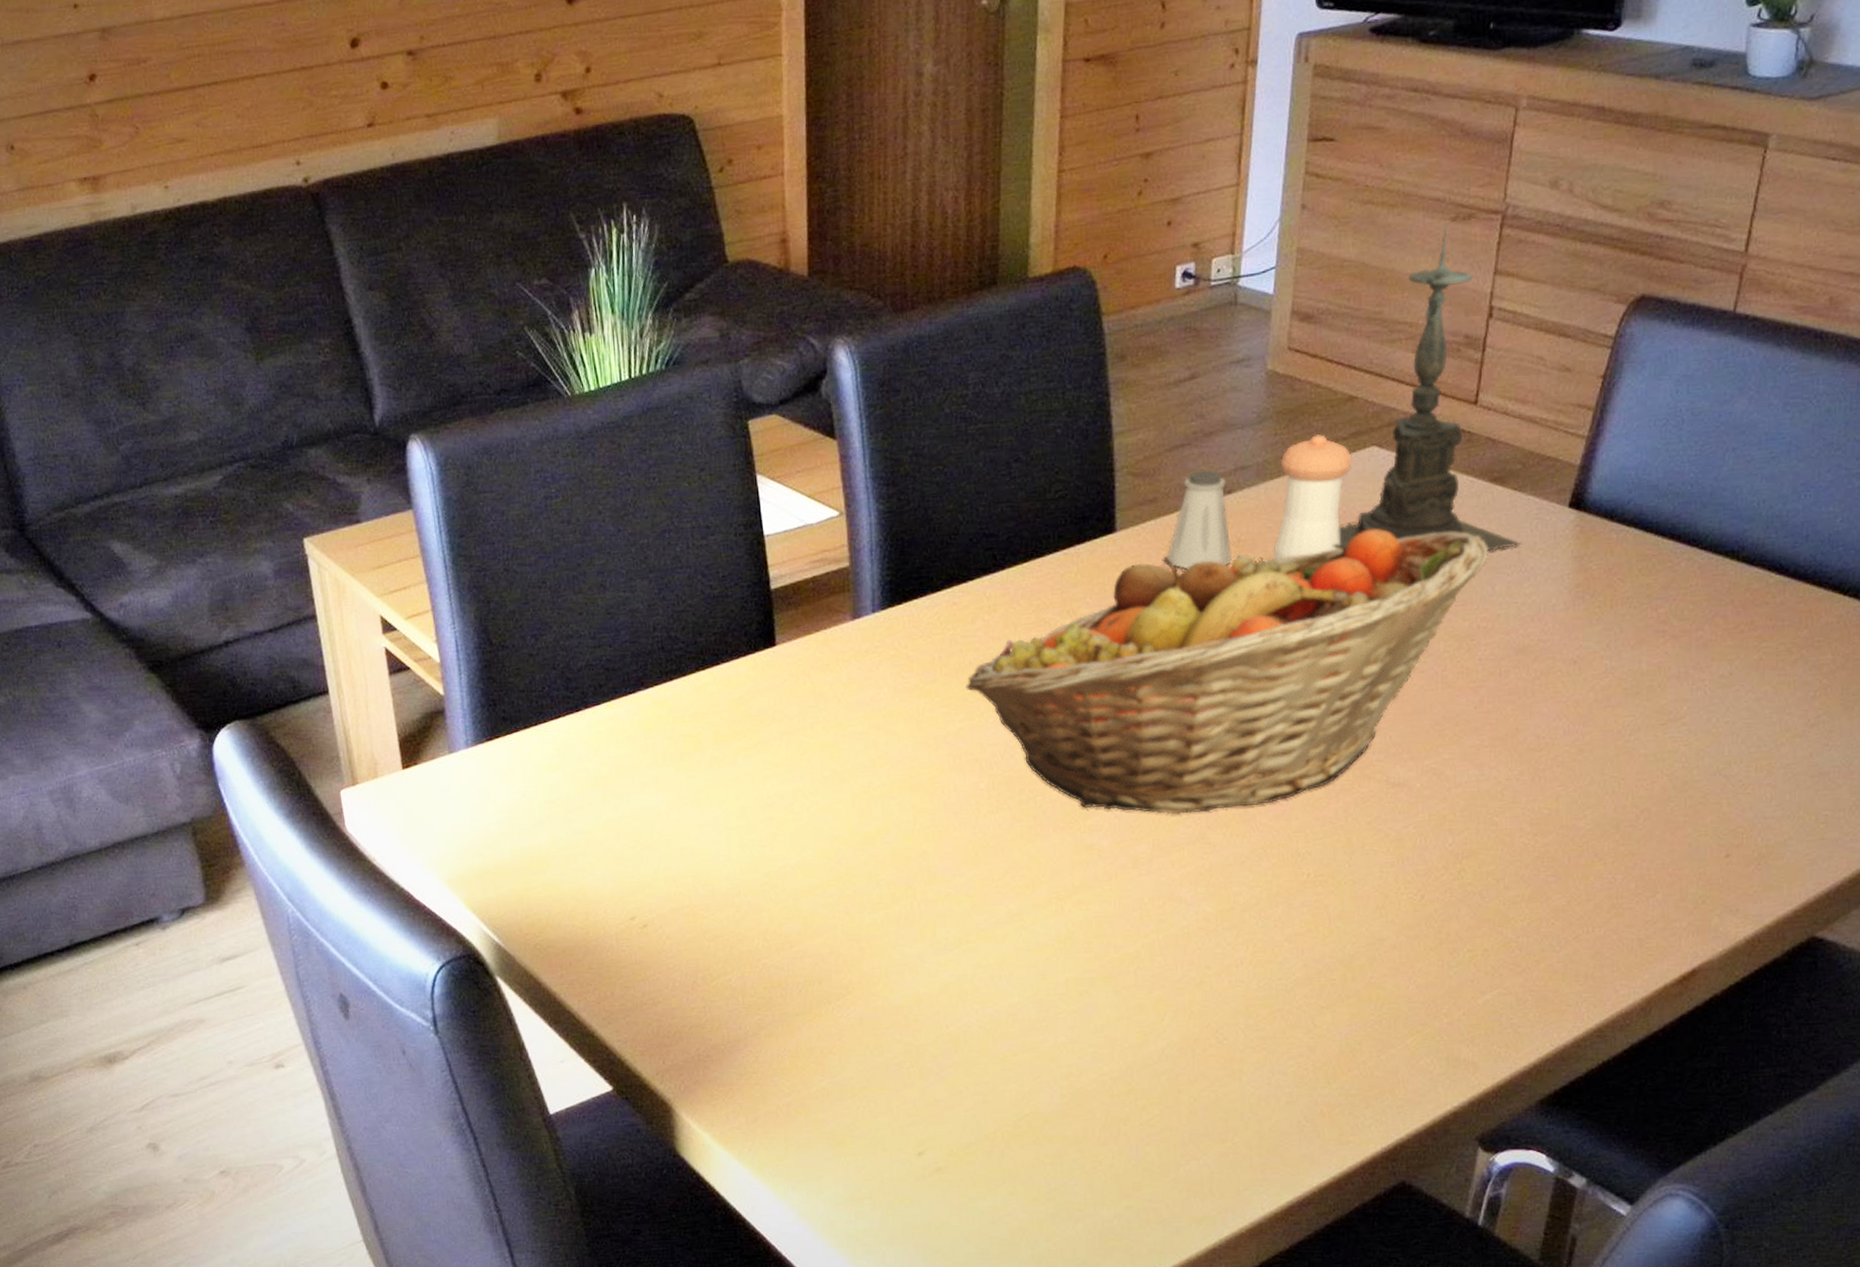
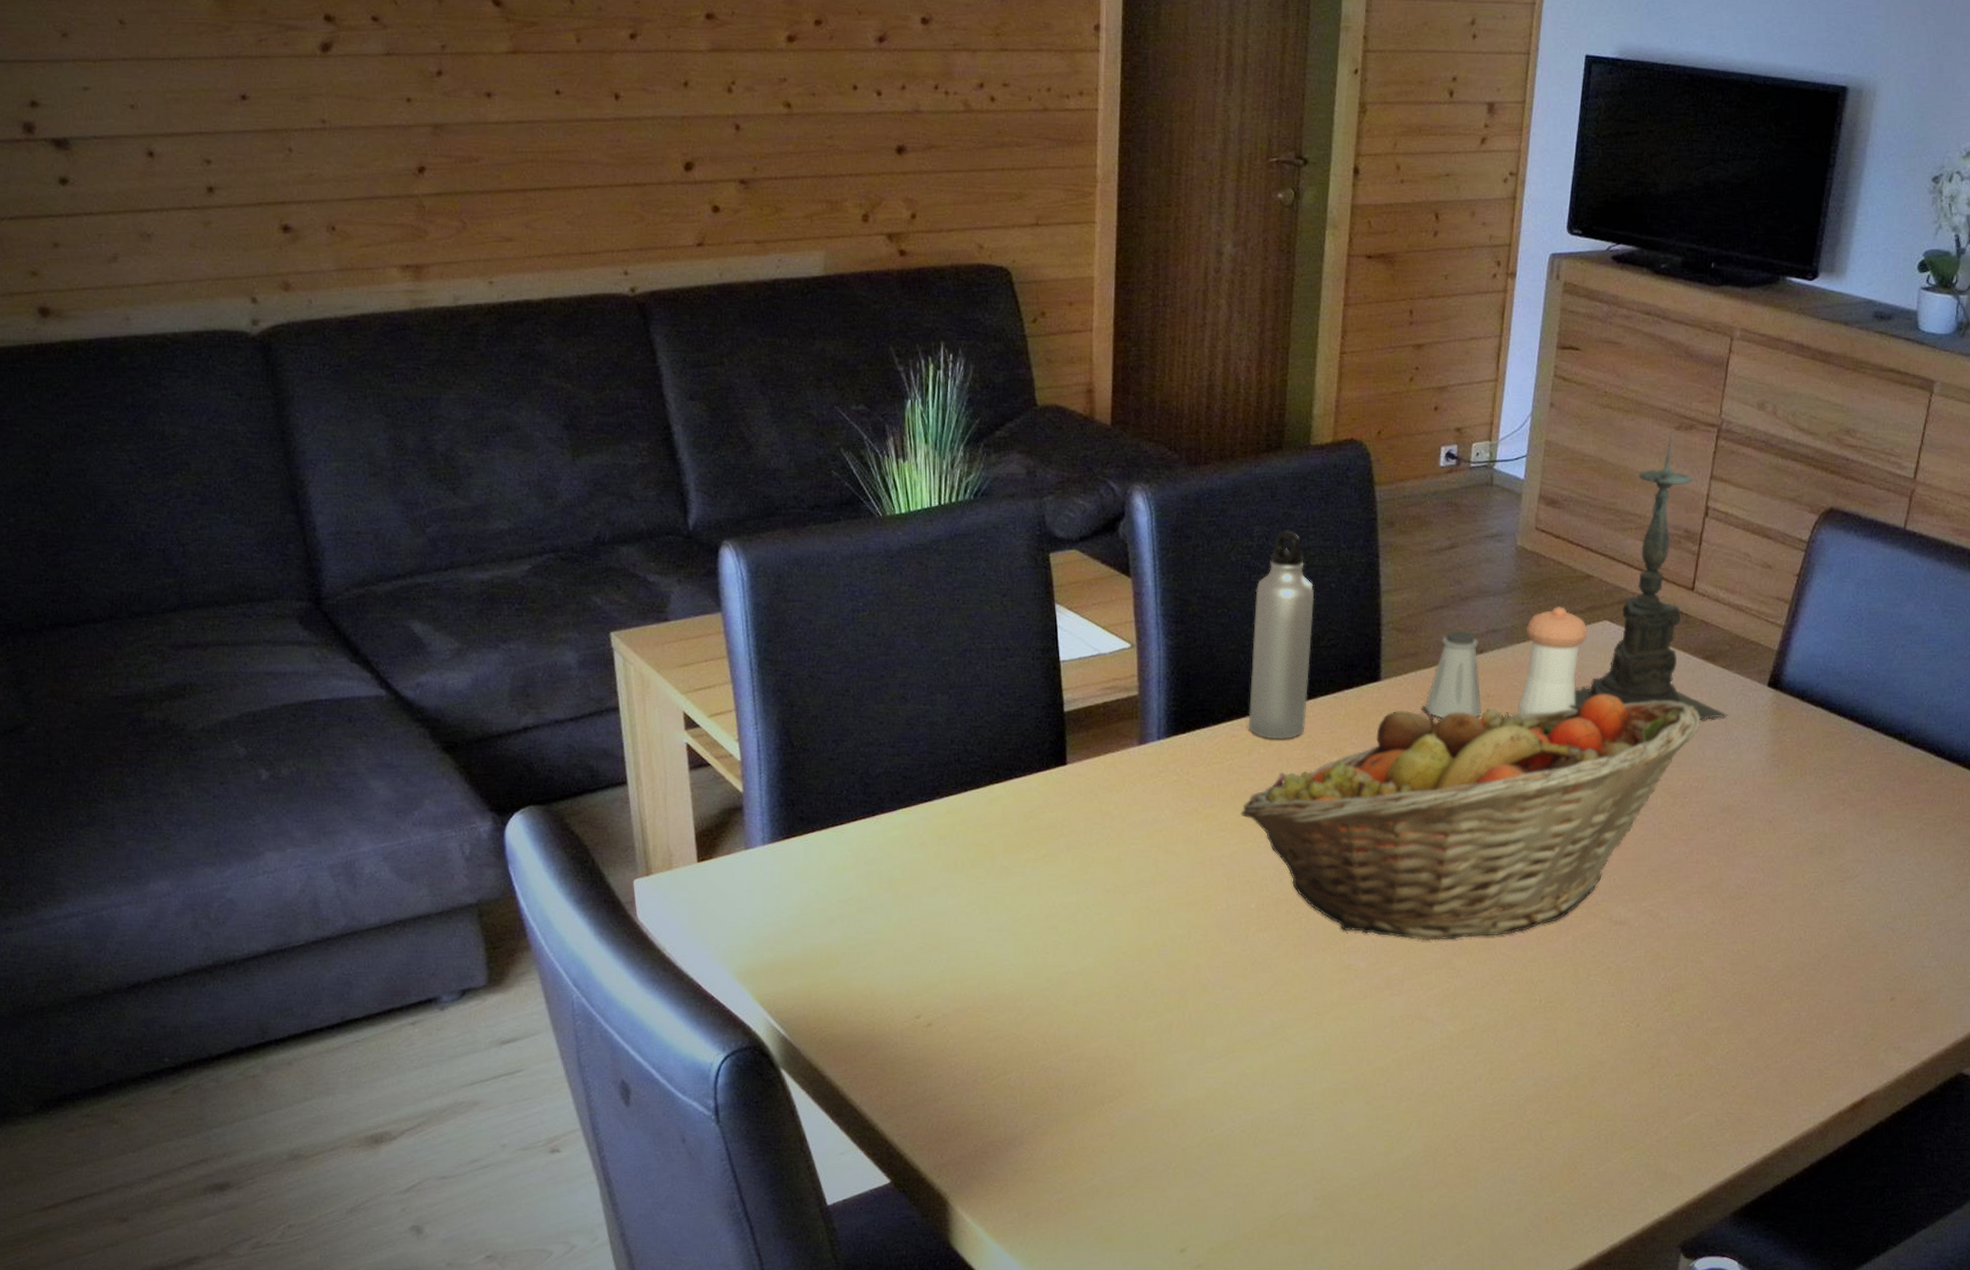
water bottle: none [970,374,1039,605] -> present [1248,530,1315,740]

